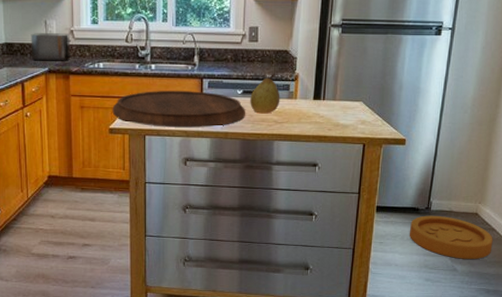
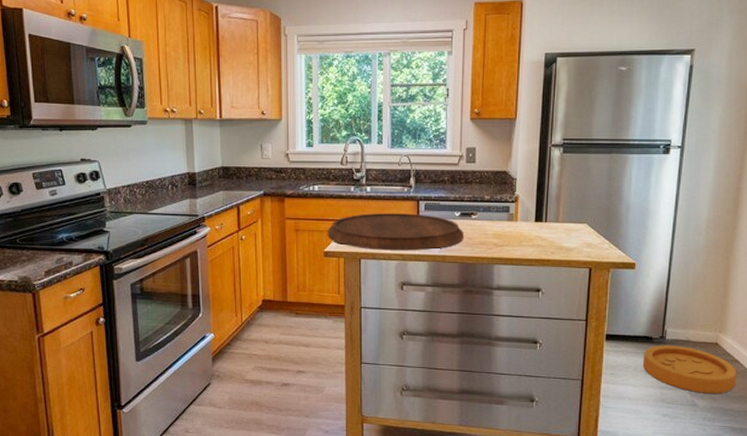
toaster: present [31,33,71,61] -> none [246,157,286,184]
fruit: present [250,73,280,114] -> none [468,194,500,237]

